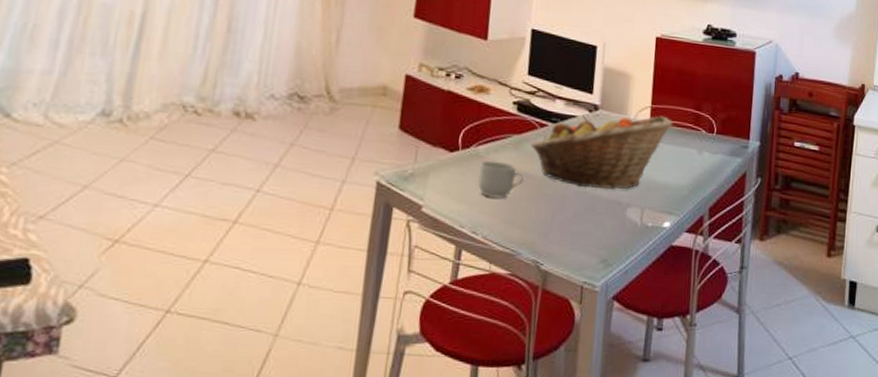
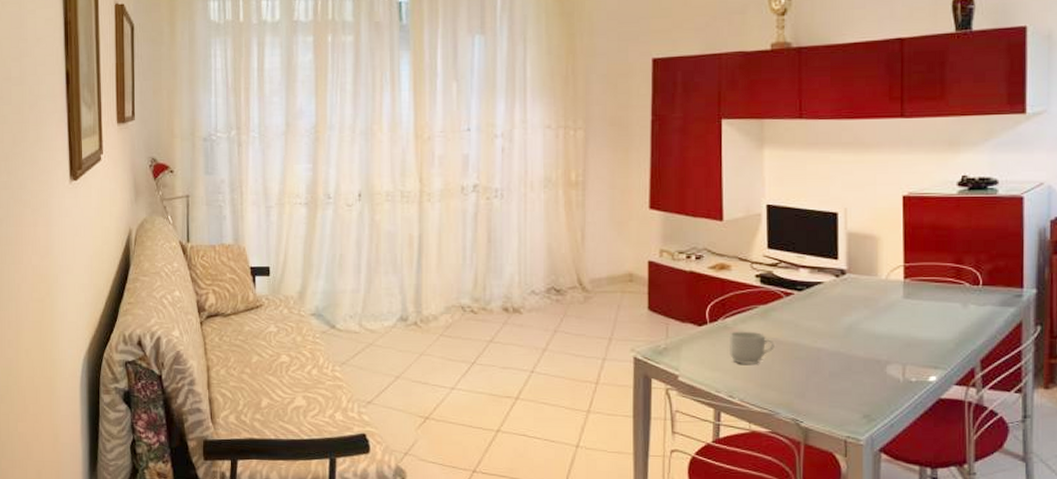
fruit basket: present [530,114,673,190] -> none [777,273,931,350]

